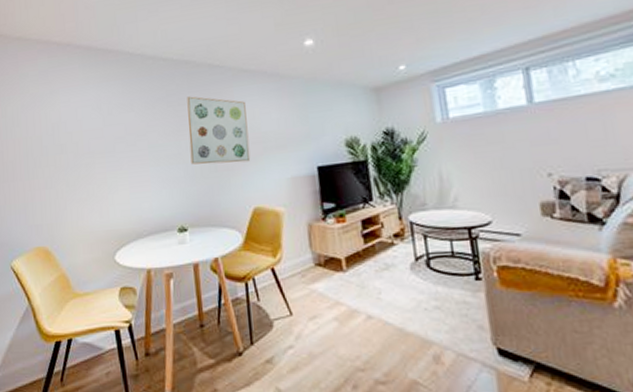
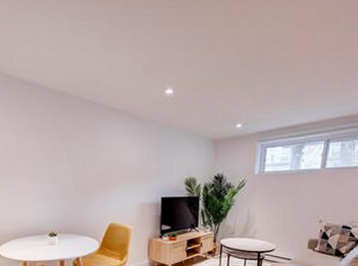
wall art: present [187,96,251,165] -> none [61,125,111,188]

